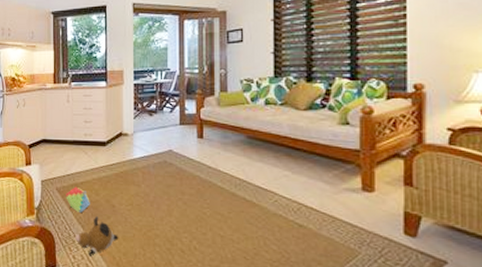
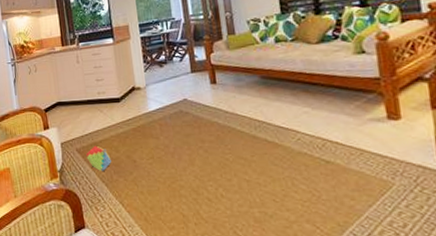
plush toy: present [75,216,119,256] -> none [100,173,144,214]

